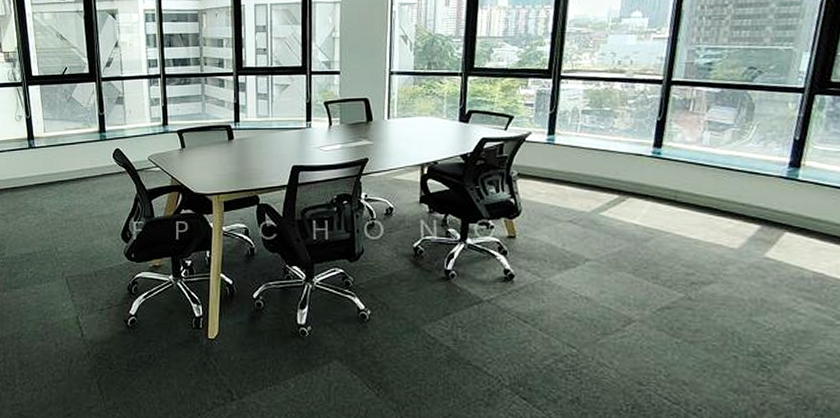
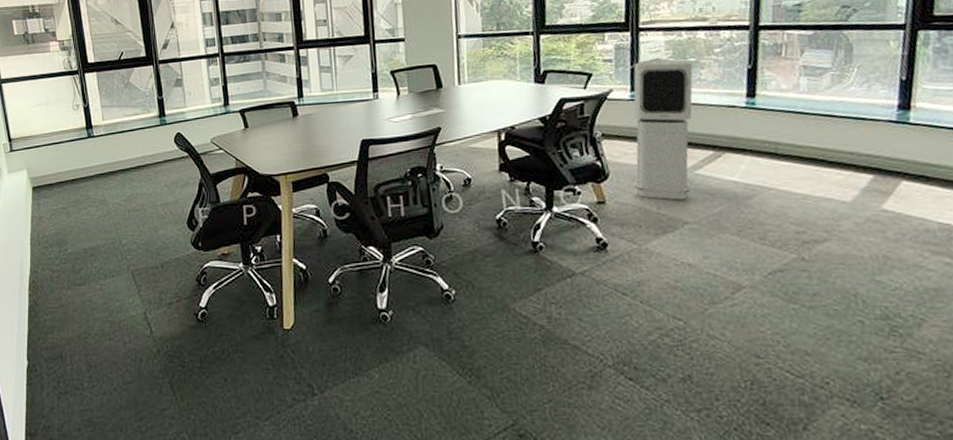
air purifier: none [542,105,608,239] -> present [633,57,693,200]

